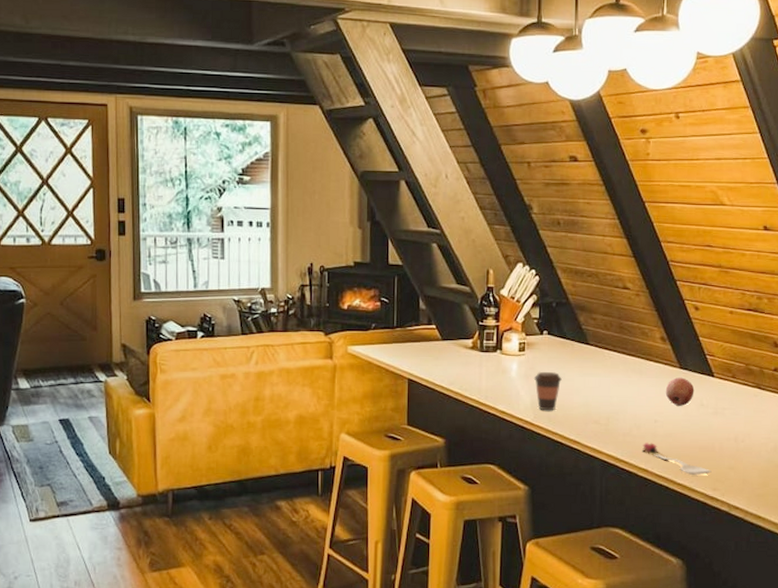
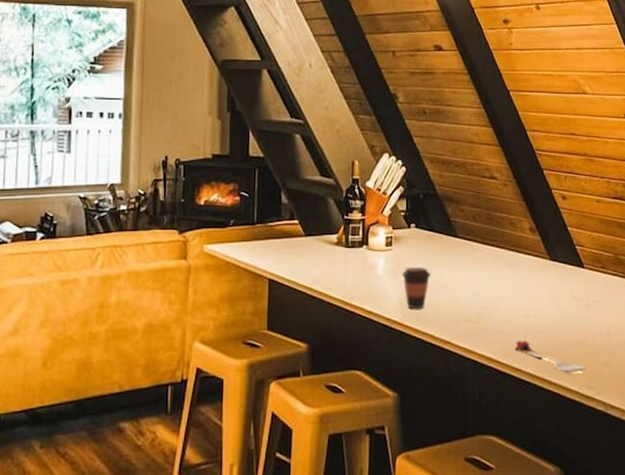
fruit: present [665,377,695,406] -> none [536,270,565,299]

